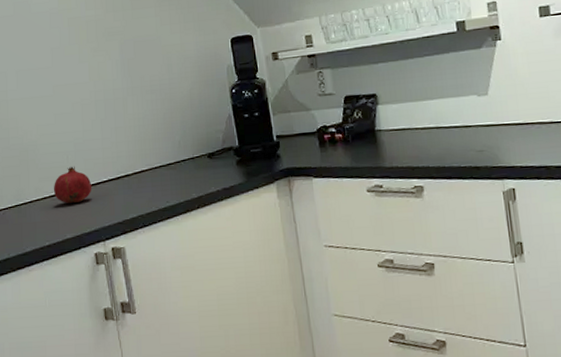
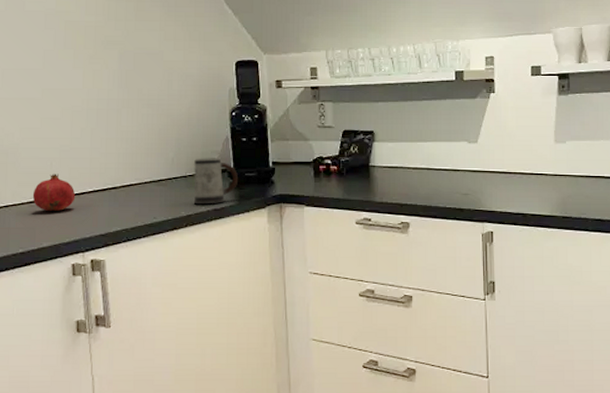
mug: none [200,136,245,185] -> present [193,158,239,205]

